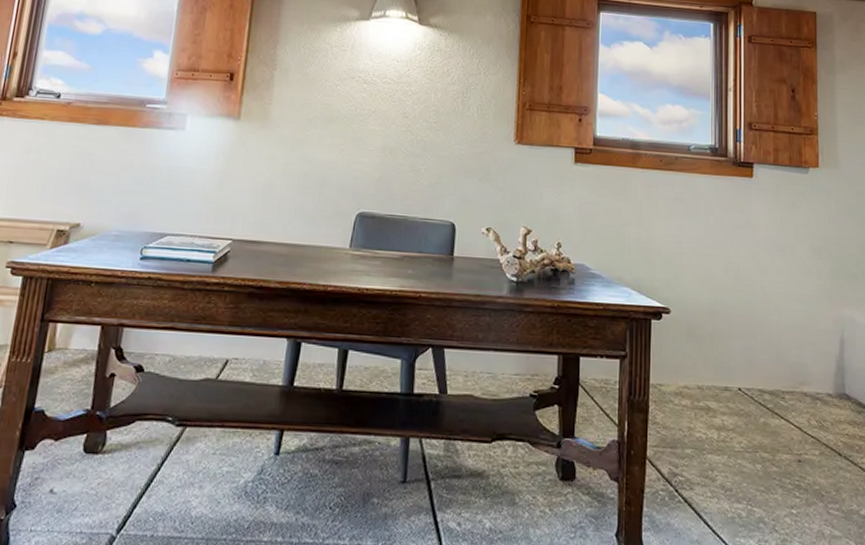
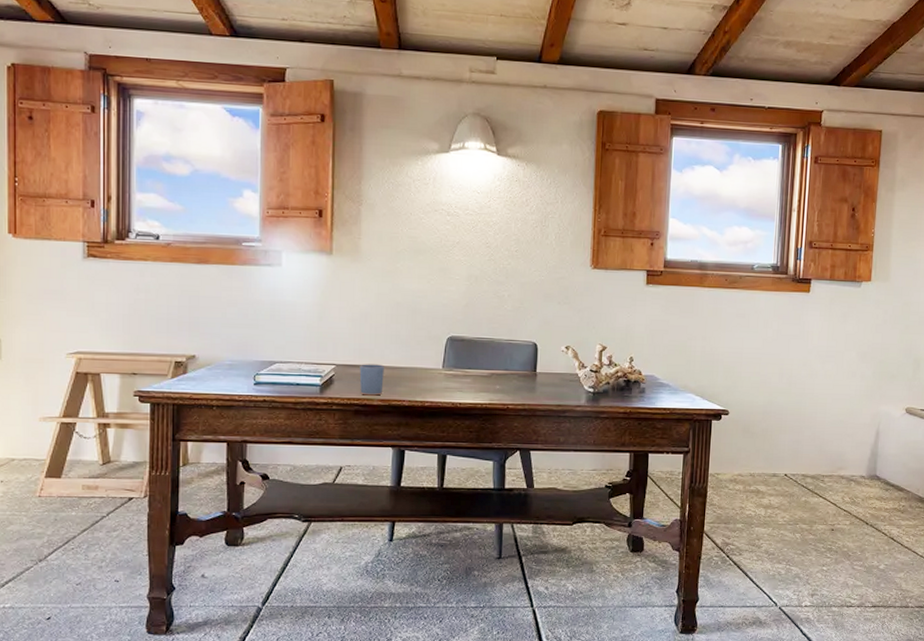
mug: none [256,240,285,277] -> present [359,364,384,396]

